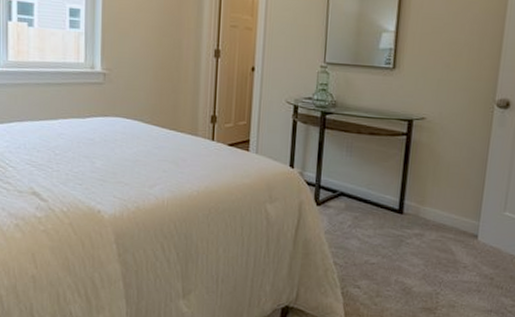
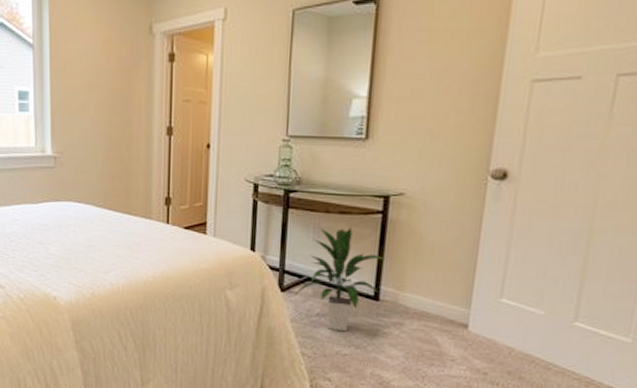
indoor plant: none [328,147,409,243] -> present [294,227,386,332]

